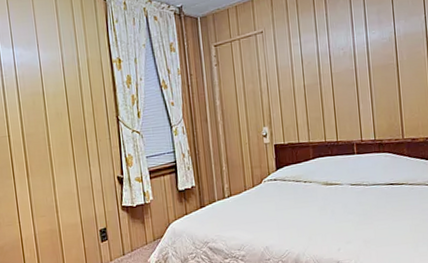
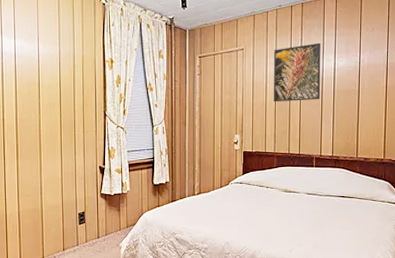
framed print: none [296,15,354,87] -> present [273,42,321,102]

